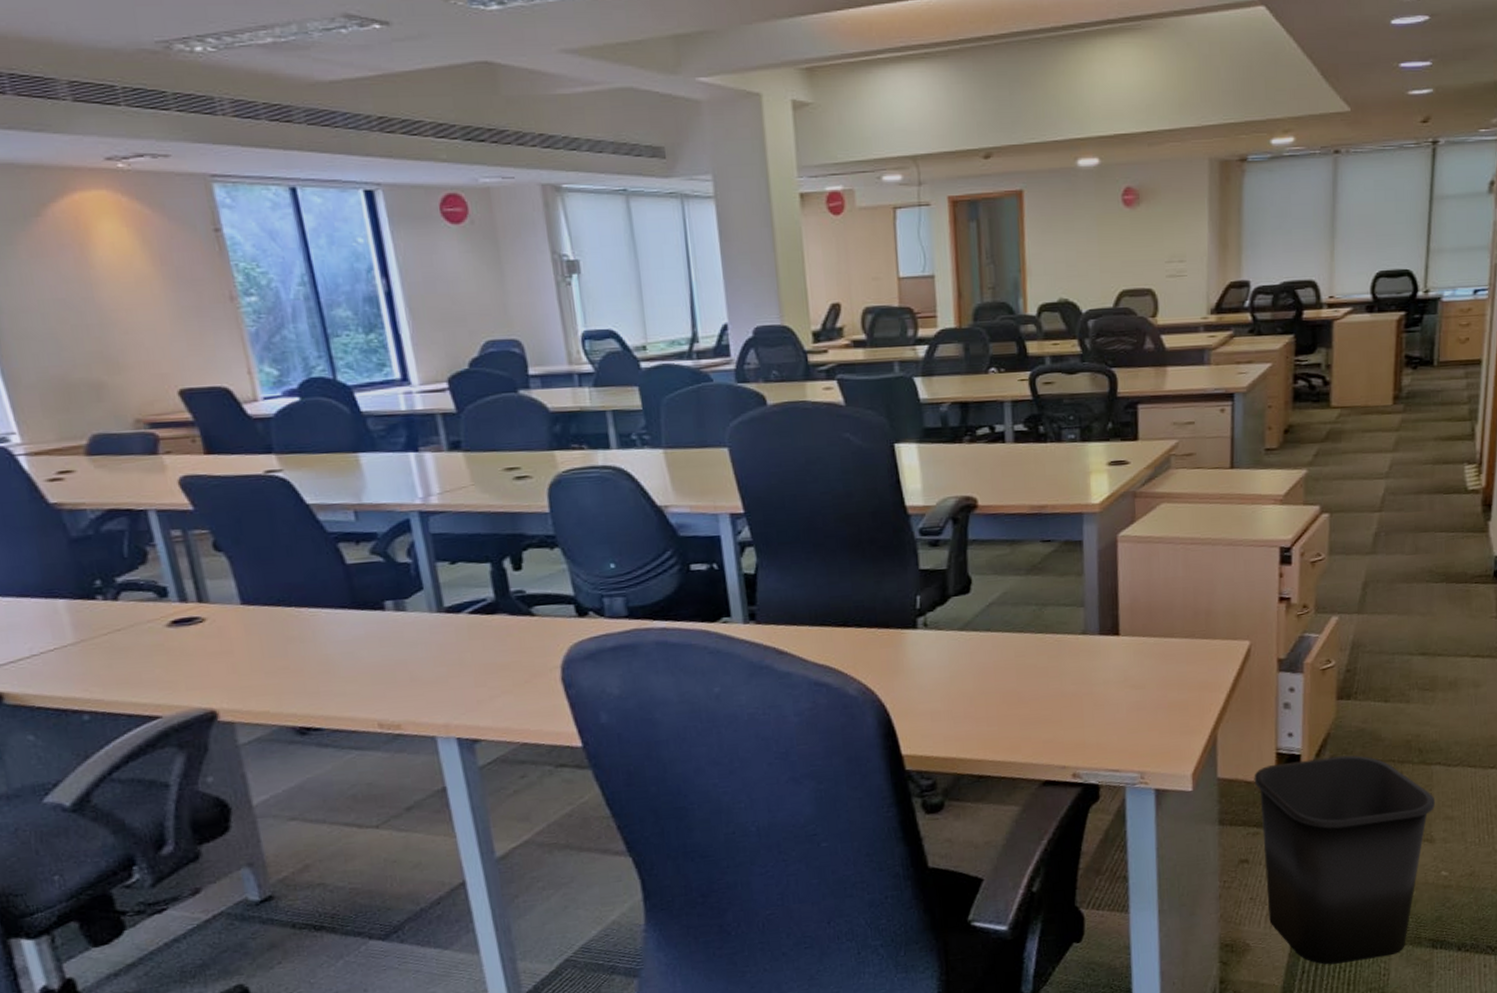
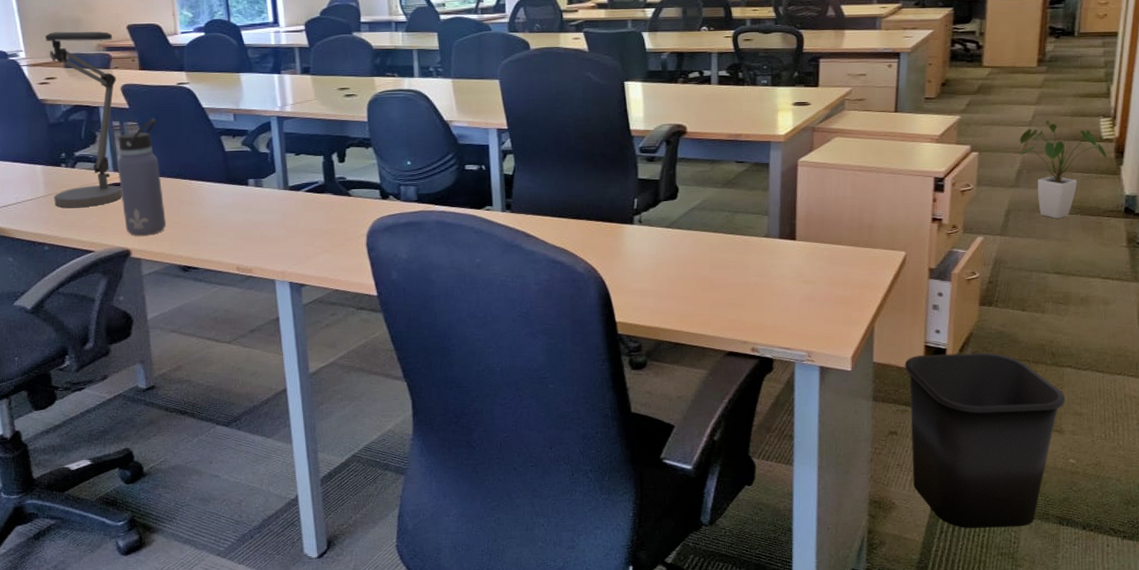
desk lamp: none [50,400,196,659] -> present [45,31,122,208]
water bottle: none [181,522,268,691] -> present [117,118,166,236]
house plant: none [1372,469,1473,589] -> present [1016,119,1107,219]

